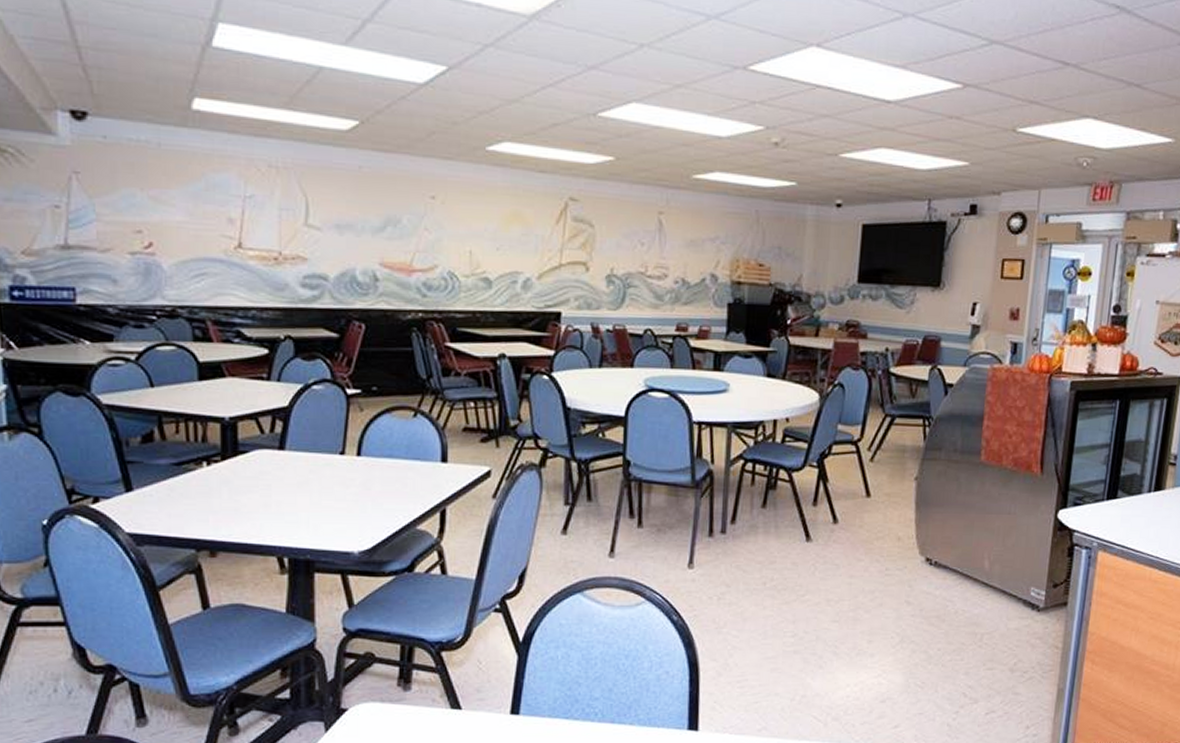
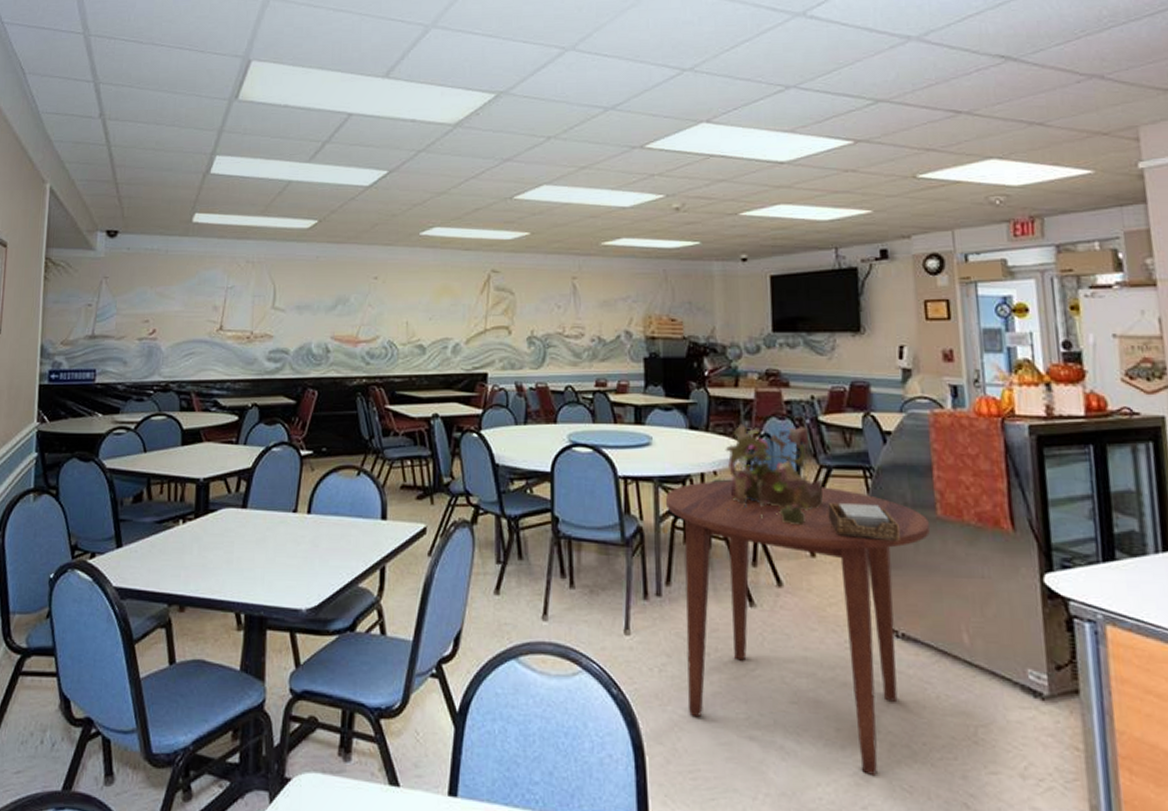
dining table: none [737,427,974,677] -> present [665,480,931,777]
potted flower: none [794,372,885,469] -> present [725,423,823,526]
napkin holder: none [886,449,947,484] -> present [827,503,900,542]

